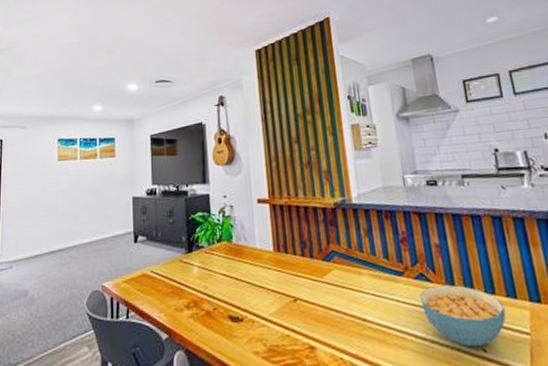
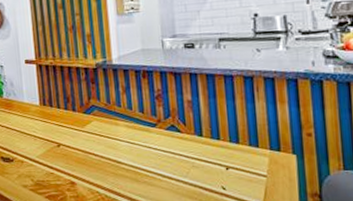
cereal bowl: present [419,284,506,348] -> none [169,134,247,186]

